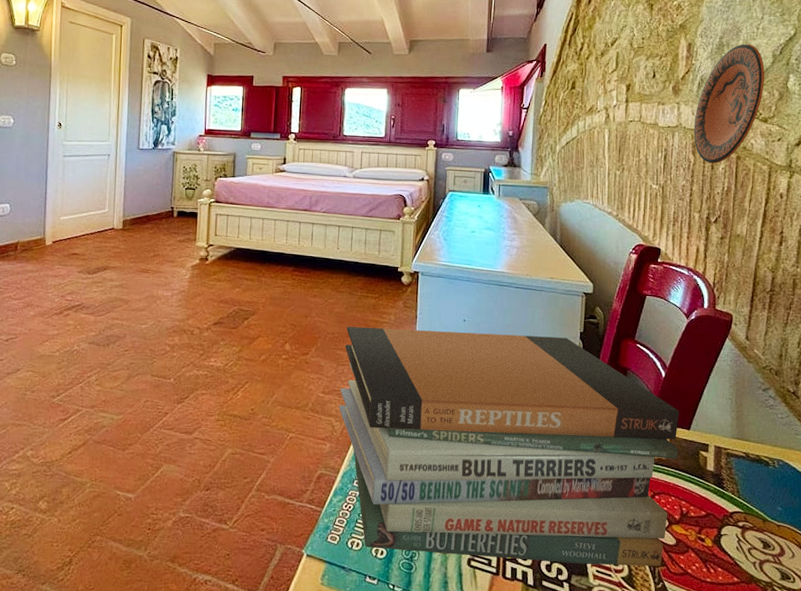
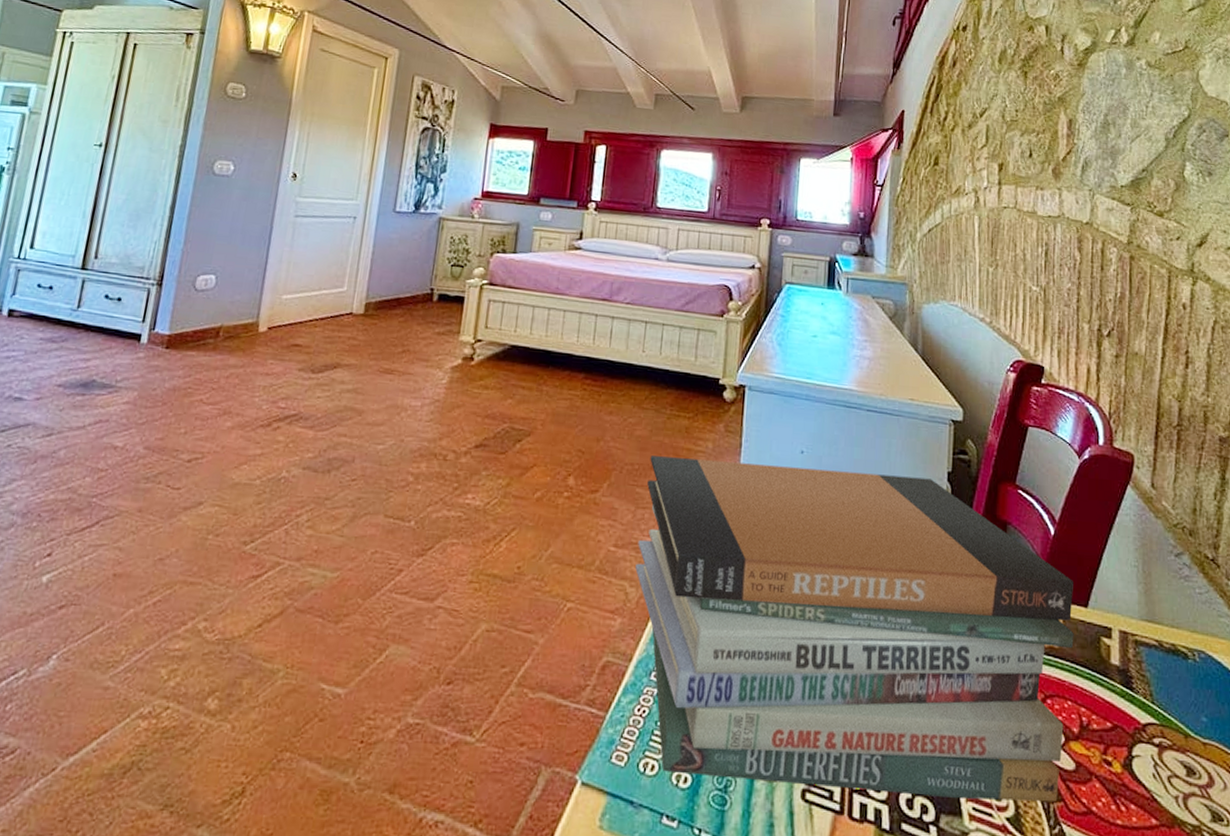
decorative plate: present [693,44,765,164] -> none [1079,123,1158,264]

